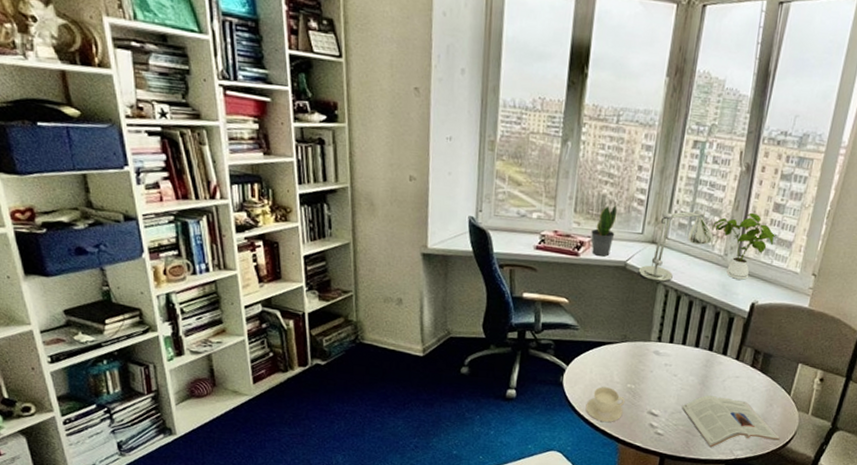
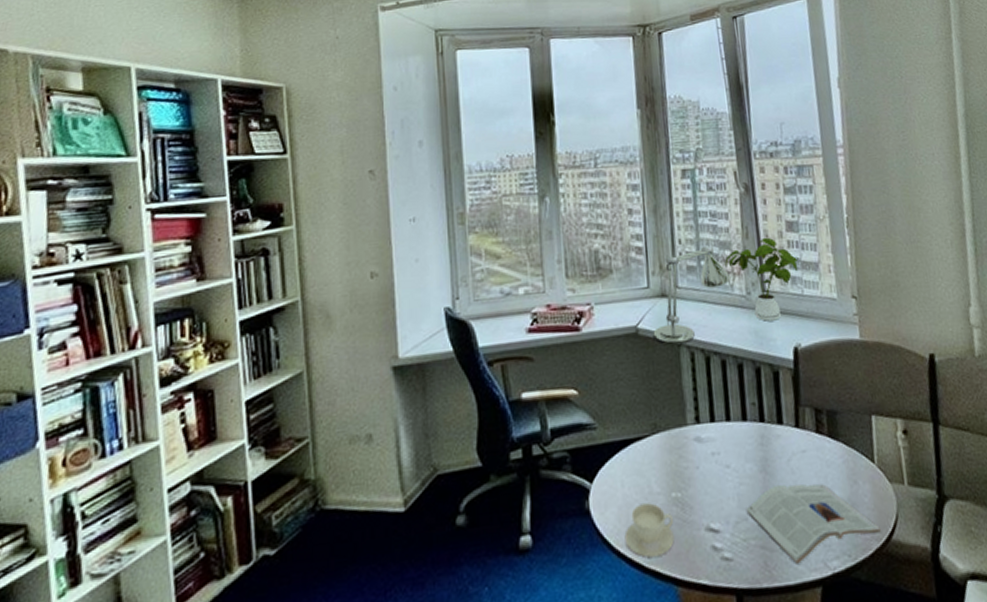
potted plant: present [591,205,618,257] -> none [589,260,617,326]

